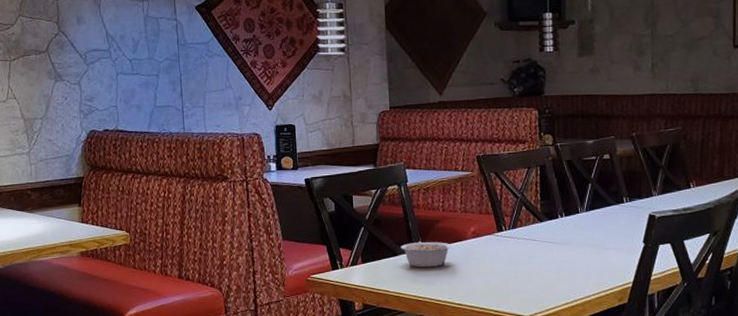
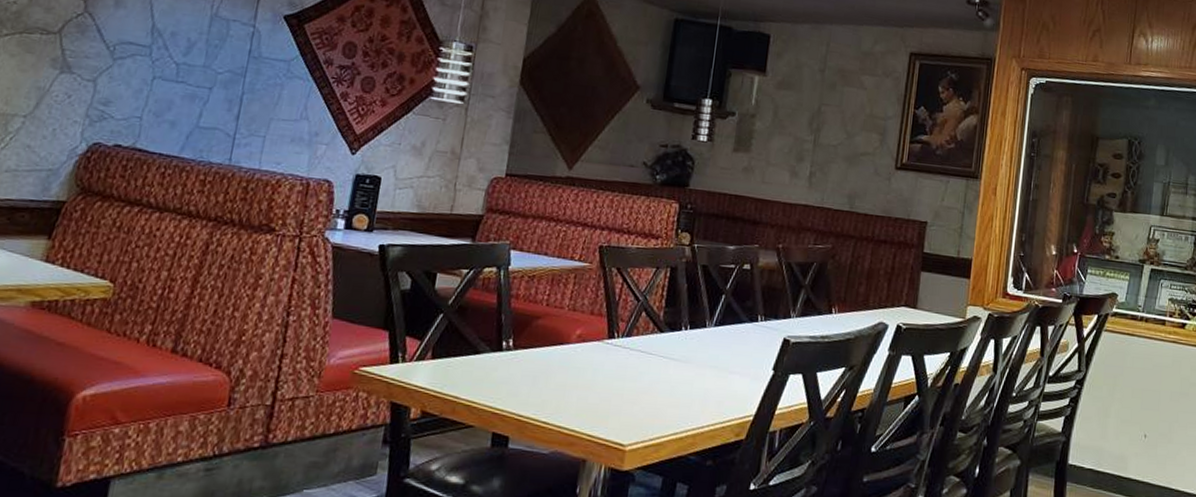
legume: present [400,242,452,267] -> none [485,340,550,373]

